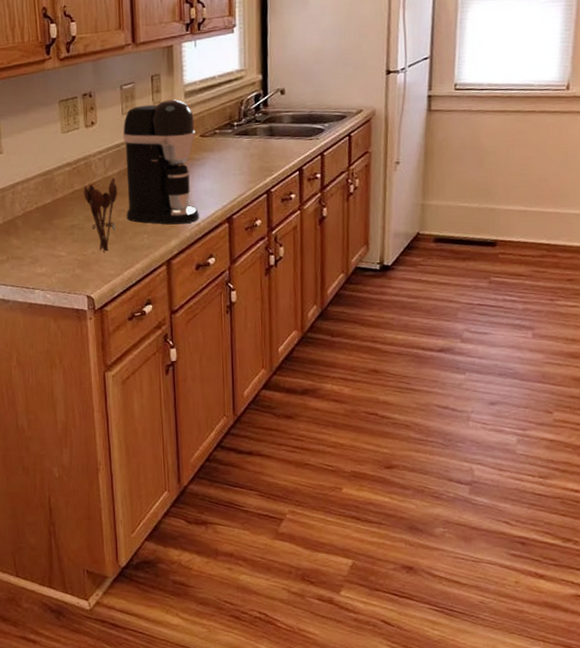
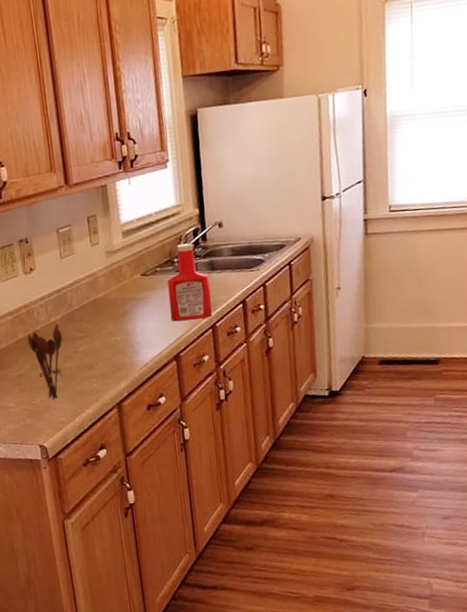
coffee maker: present [122,99,199,225] -> none [62,239,147,368]
ketchup bottle: none [225,108,268,184] -> present [167,243,212,322]

